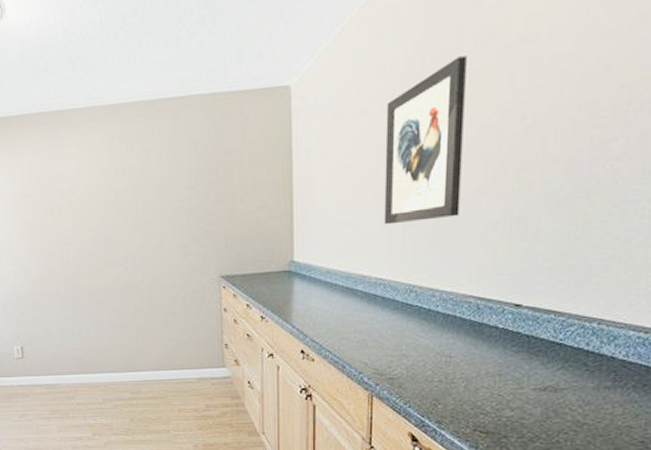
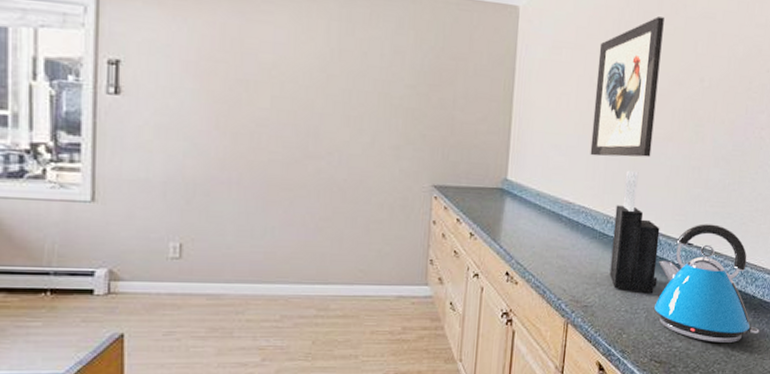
knife block: none [417,233,477,362] -> present [609,170,660,294]
kettle: none [474,280,623,411] -> present [653,224,760,342]

